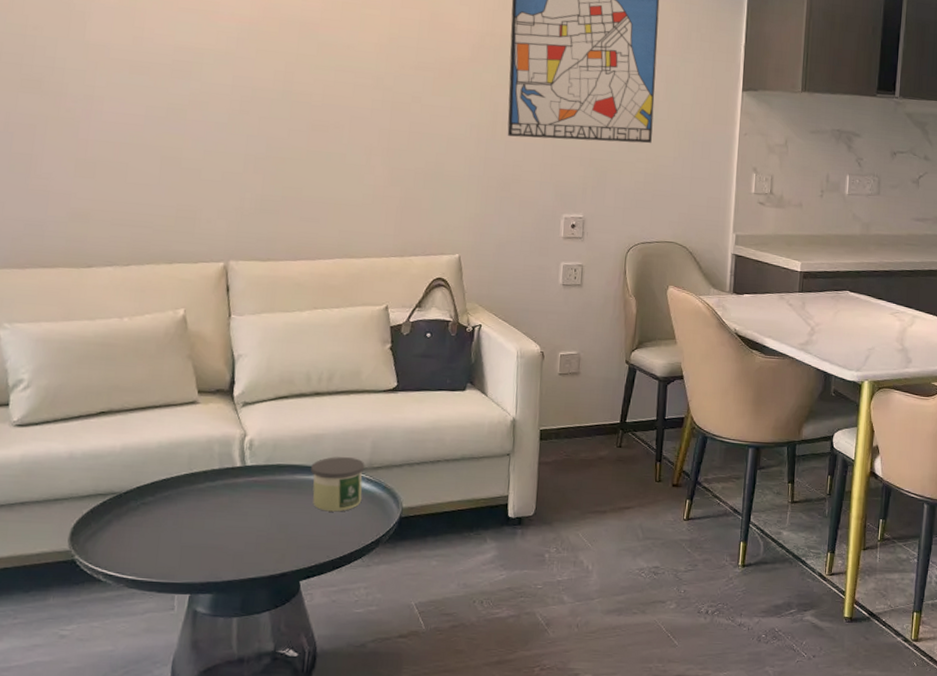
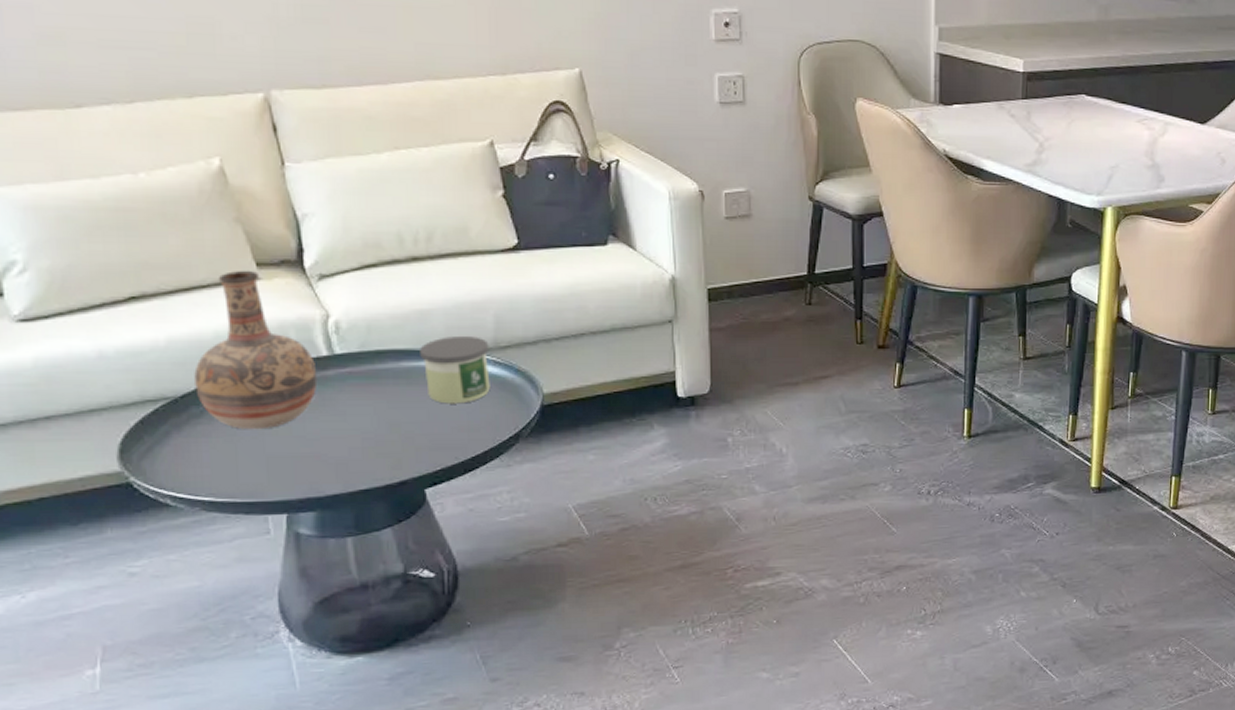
vase: none [136,395,231,523] -> present [194,270,318,430]

